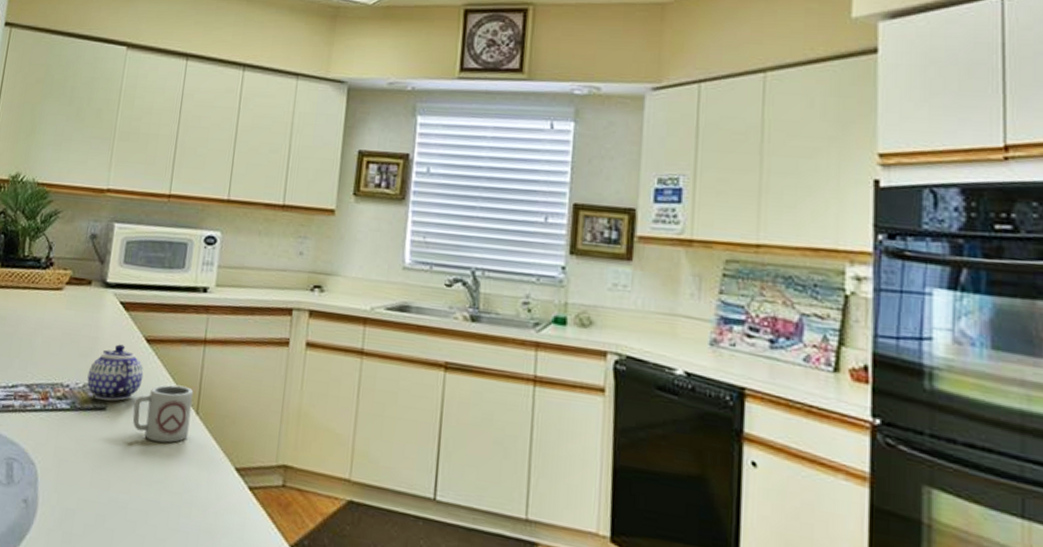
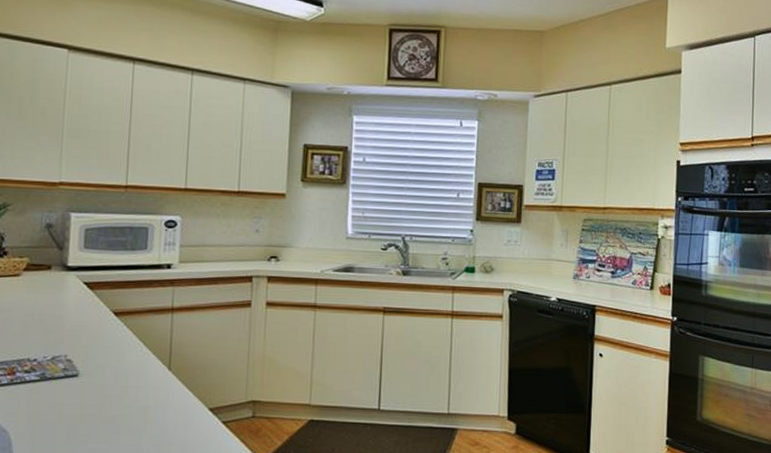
teapot: present [87,344,144,401] -> none [55,319,114,369]
cup: present [132,385,194,443] -> none [106,348,165,397]

